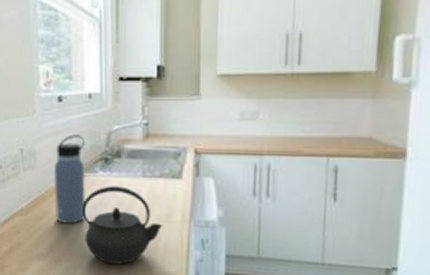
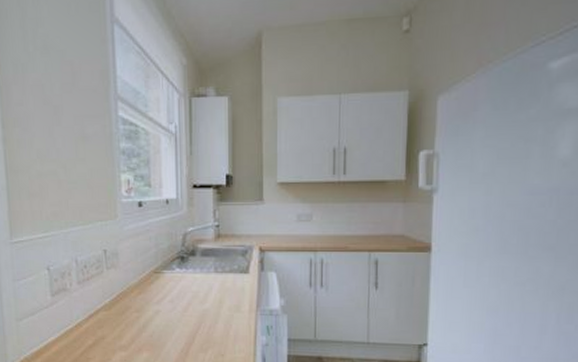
water bottle: present [54,134,86,224] -> none [135,236,164,317]
kettle: present [81,186,162,265] -> none [160,281,232,352]

